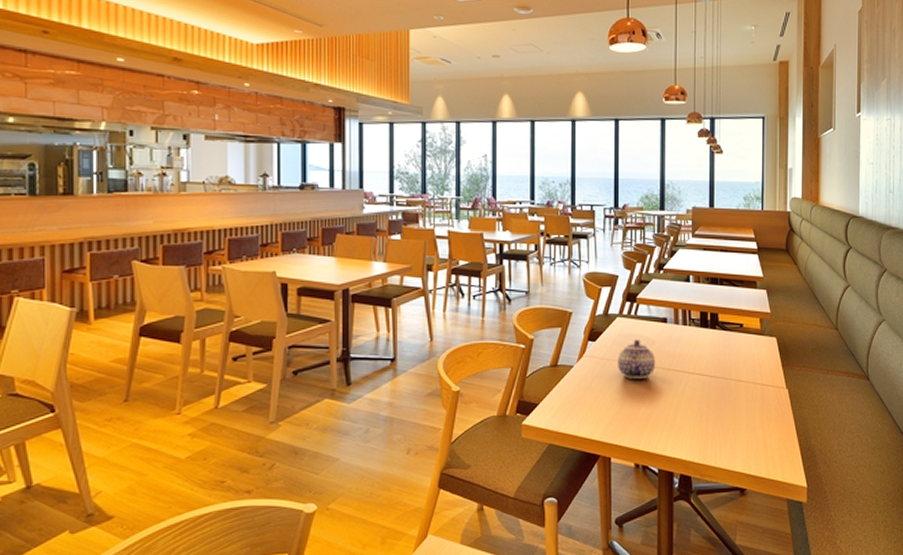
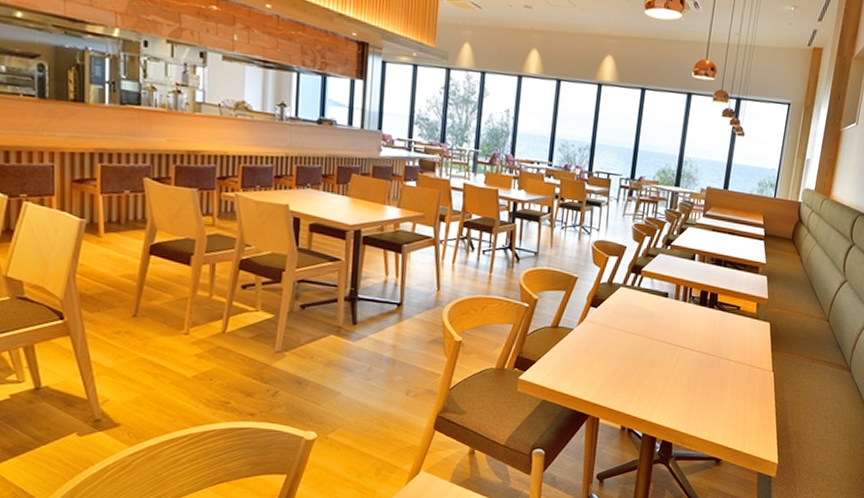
teapot: present [618,340,656,379] -> none [615,310,653,348]

